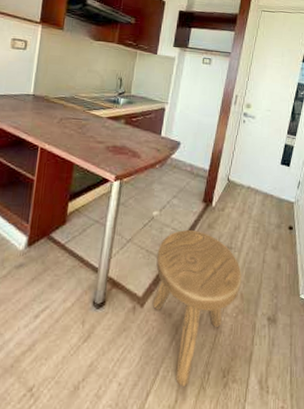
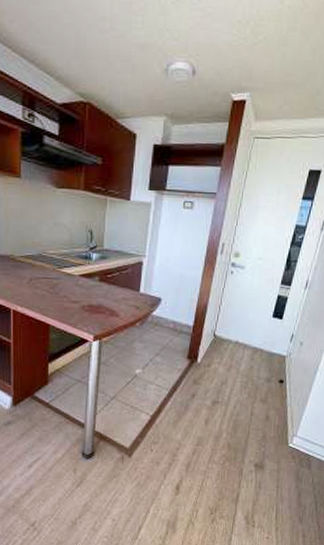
stool: present [152,230,242,387] -> none [140,387,229,522]

